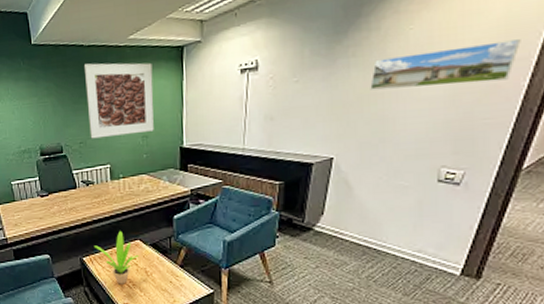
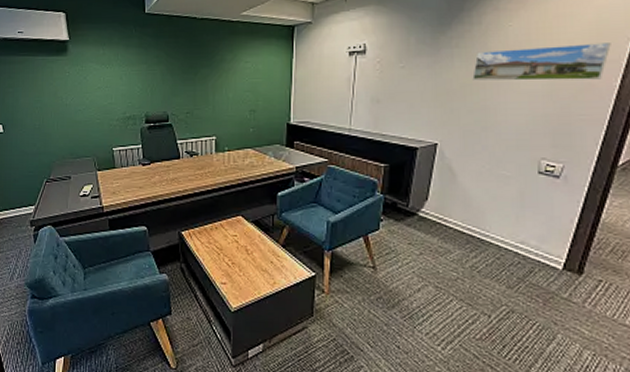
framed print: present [83,62,154,139] -> none [195,35,263,110]
potted plant: present [93,231,139,284] -> none [193,206,240,262]

